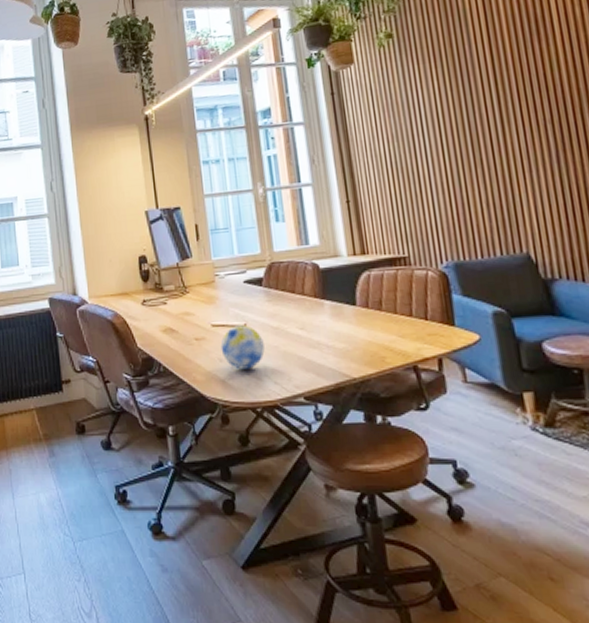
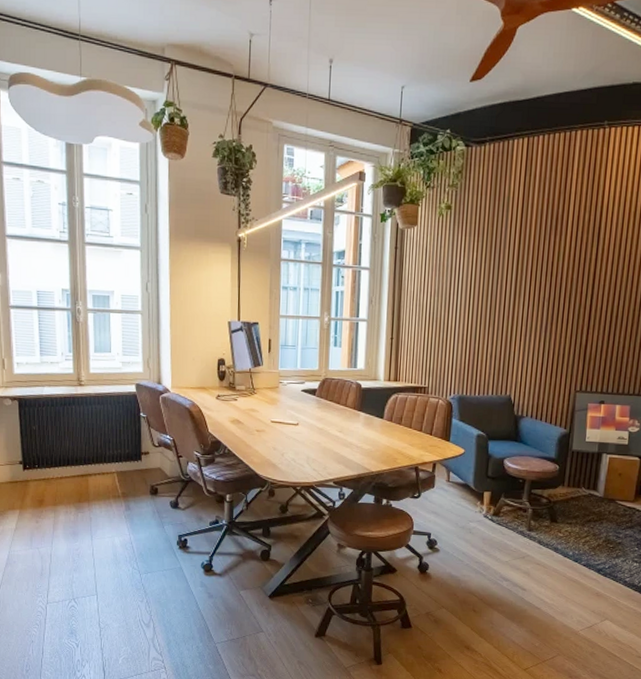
decorative ball: present [220,325,265,370] -> none [276,424,310,458]

